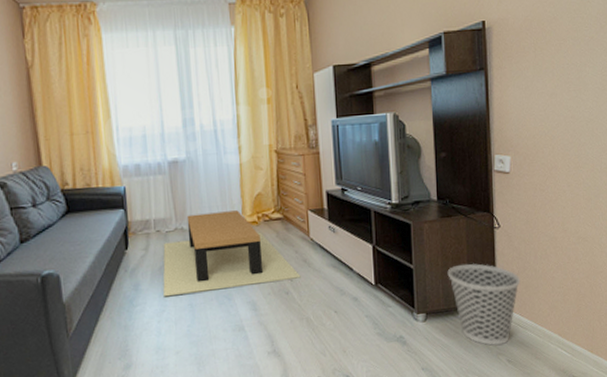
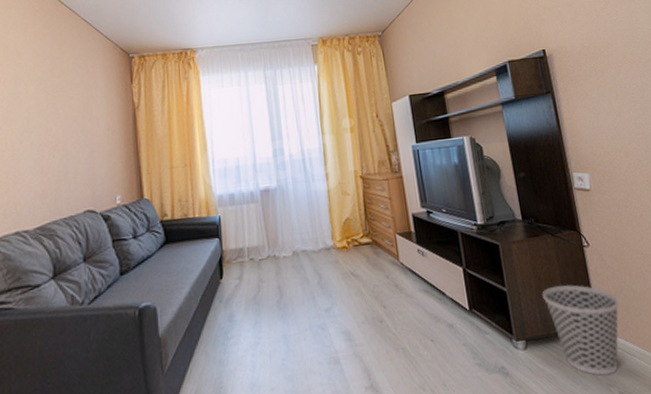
coffee table: present [163,210,301,297] -> none [256,236,394,329]

